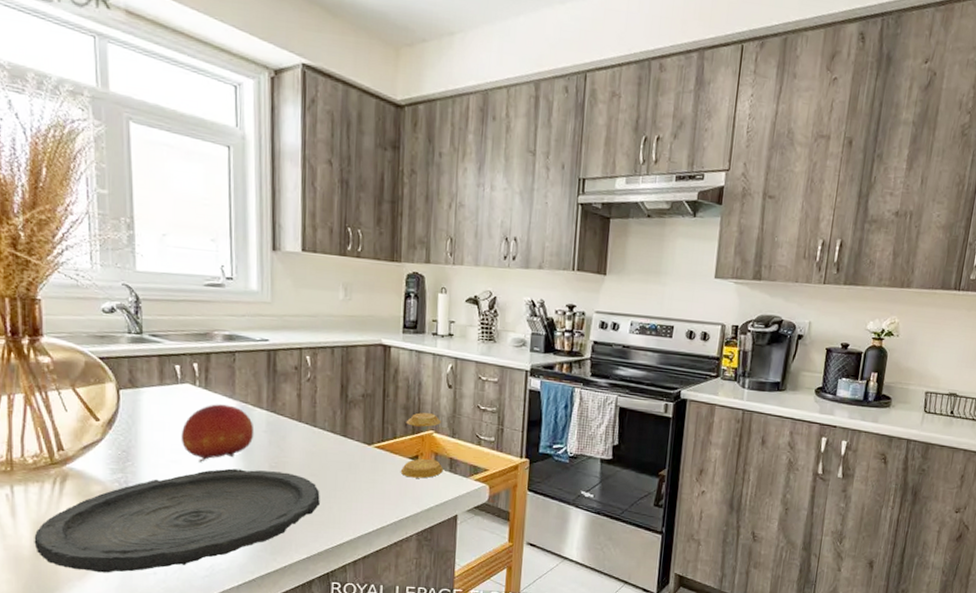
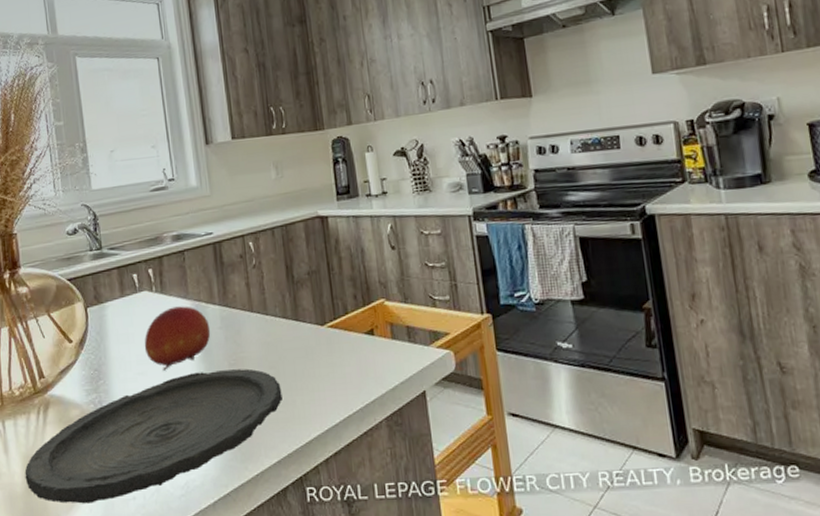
salt shaker: present [400,412,443,479] -> none [354,280,402,355]

